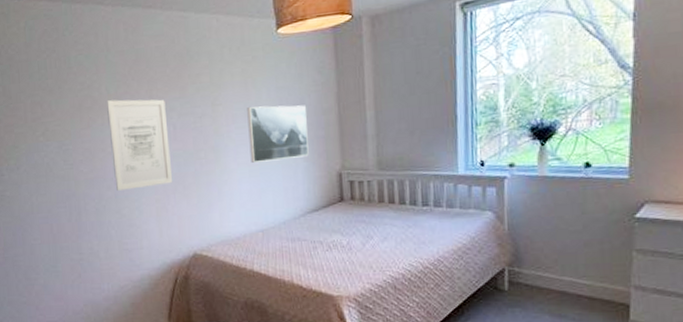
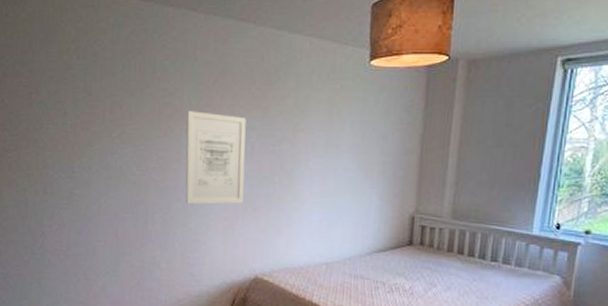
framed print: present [247,105,309,163] -> none [324,137,388,195]

